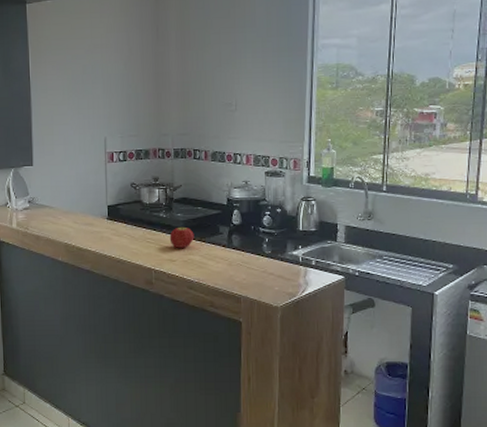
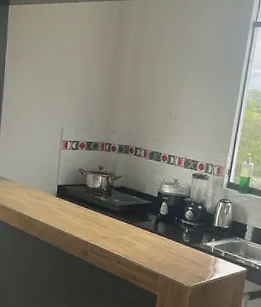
fruit: present [169,225,194,248] -> none [106,209,127,229]

